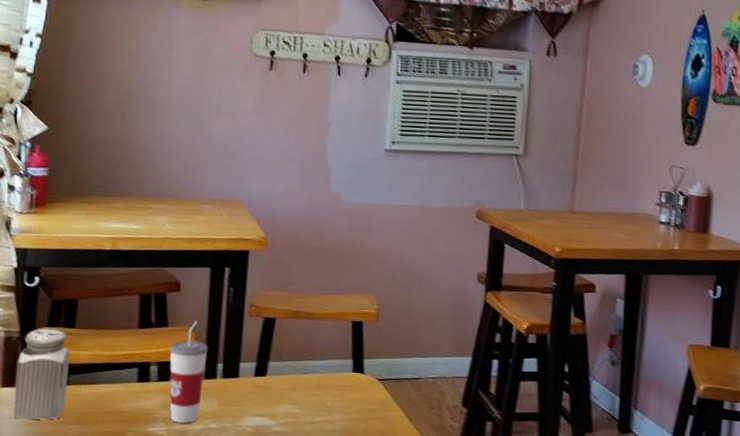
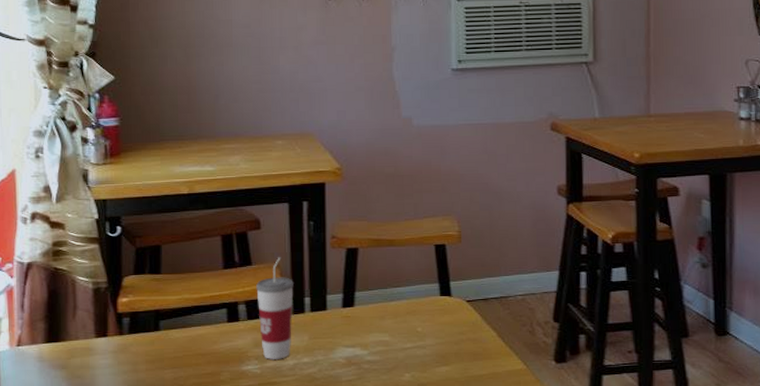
salt shaker: present [13,328,70,420] -> none [107,276,159,368]

